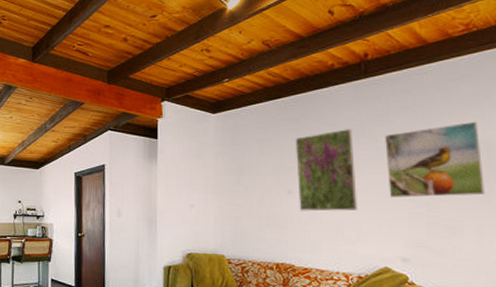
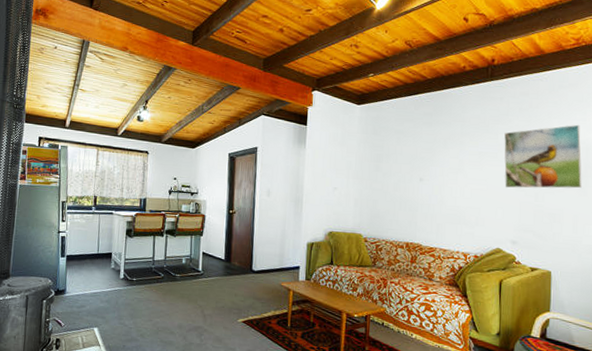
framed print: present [295,129,357,212] -> none [428,125,479,198]

